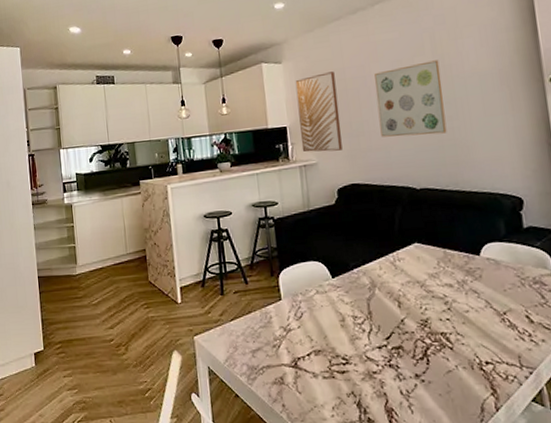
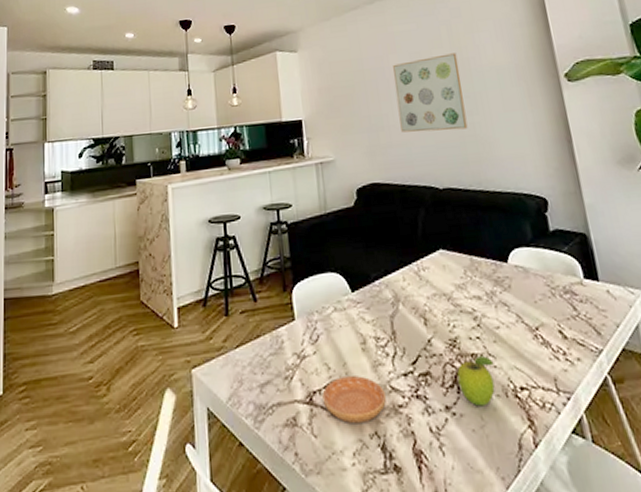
wall art: present [295,71,343,153] -> none [311,62,361,148]
saucer: none [305,347,363,385] -> present [322,376,387,424]
fruit: none [427,335,462,376] -> present [457,356,495,407]

